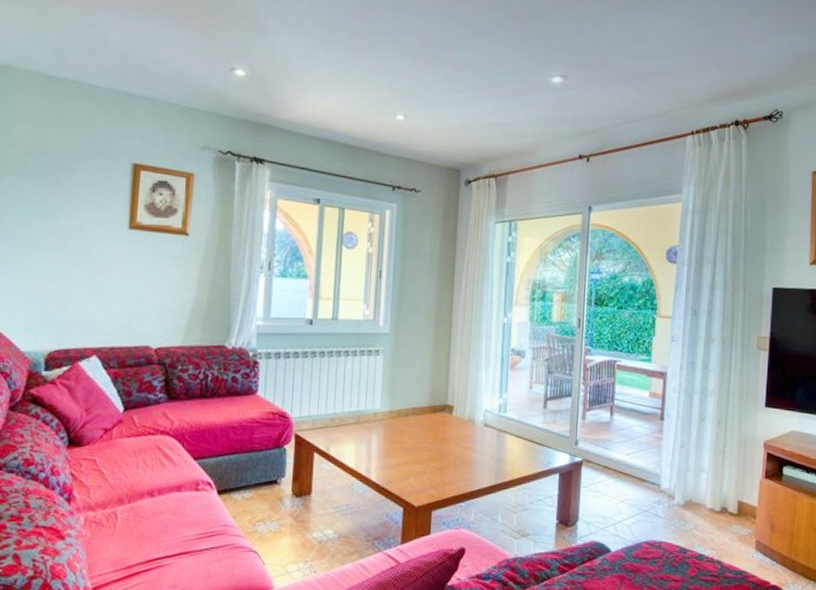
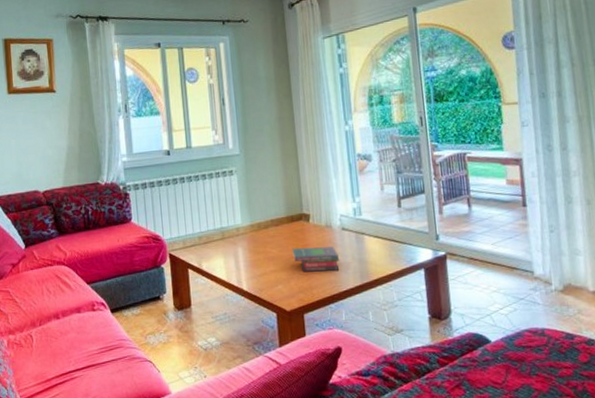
books: none [429,440,478,469] -> present [292,246,340,272]

